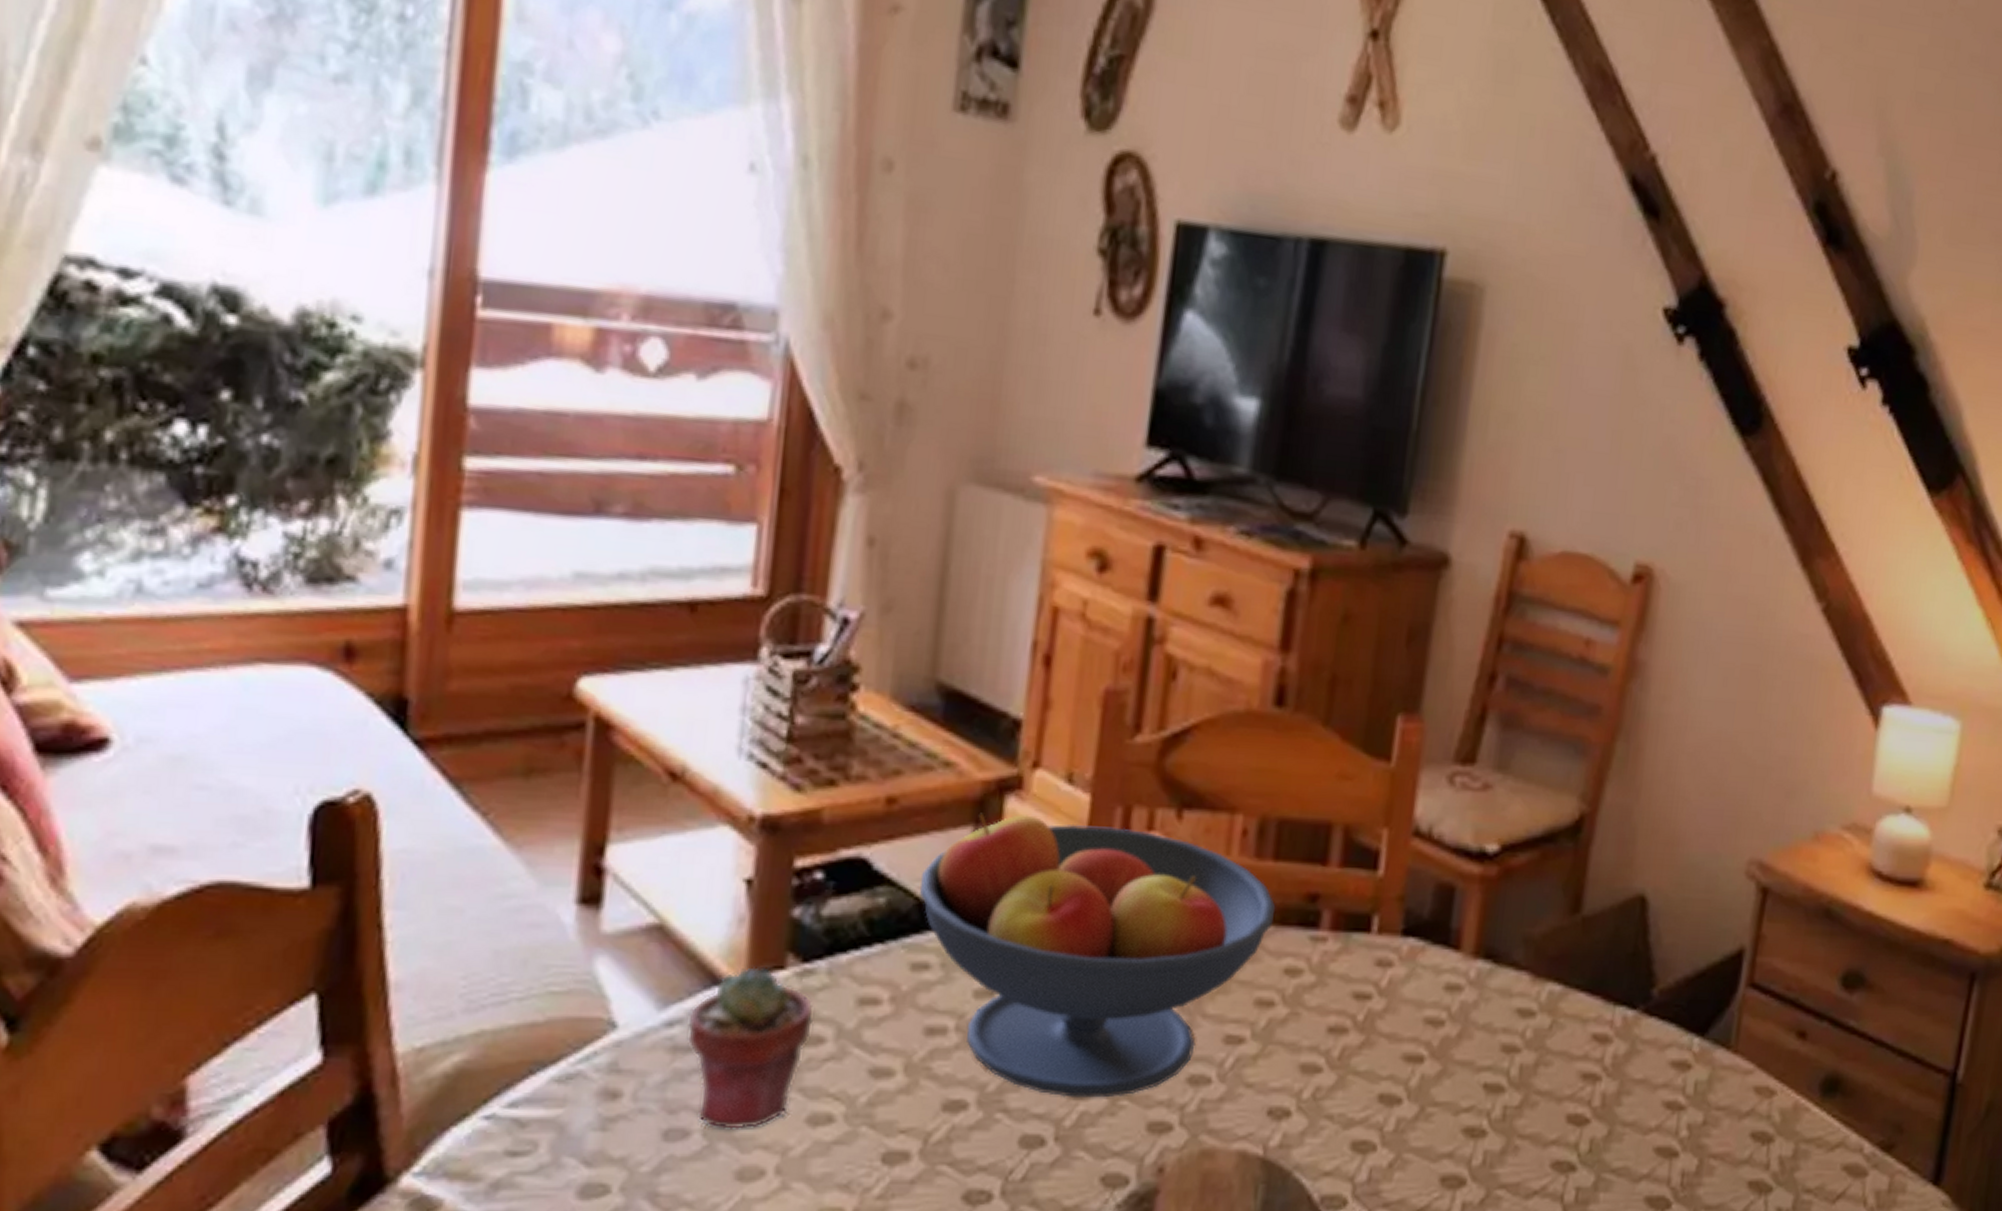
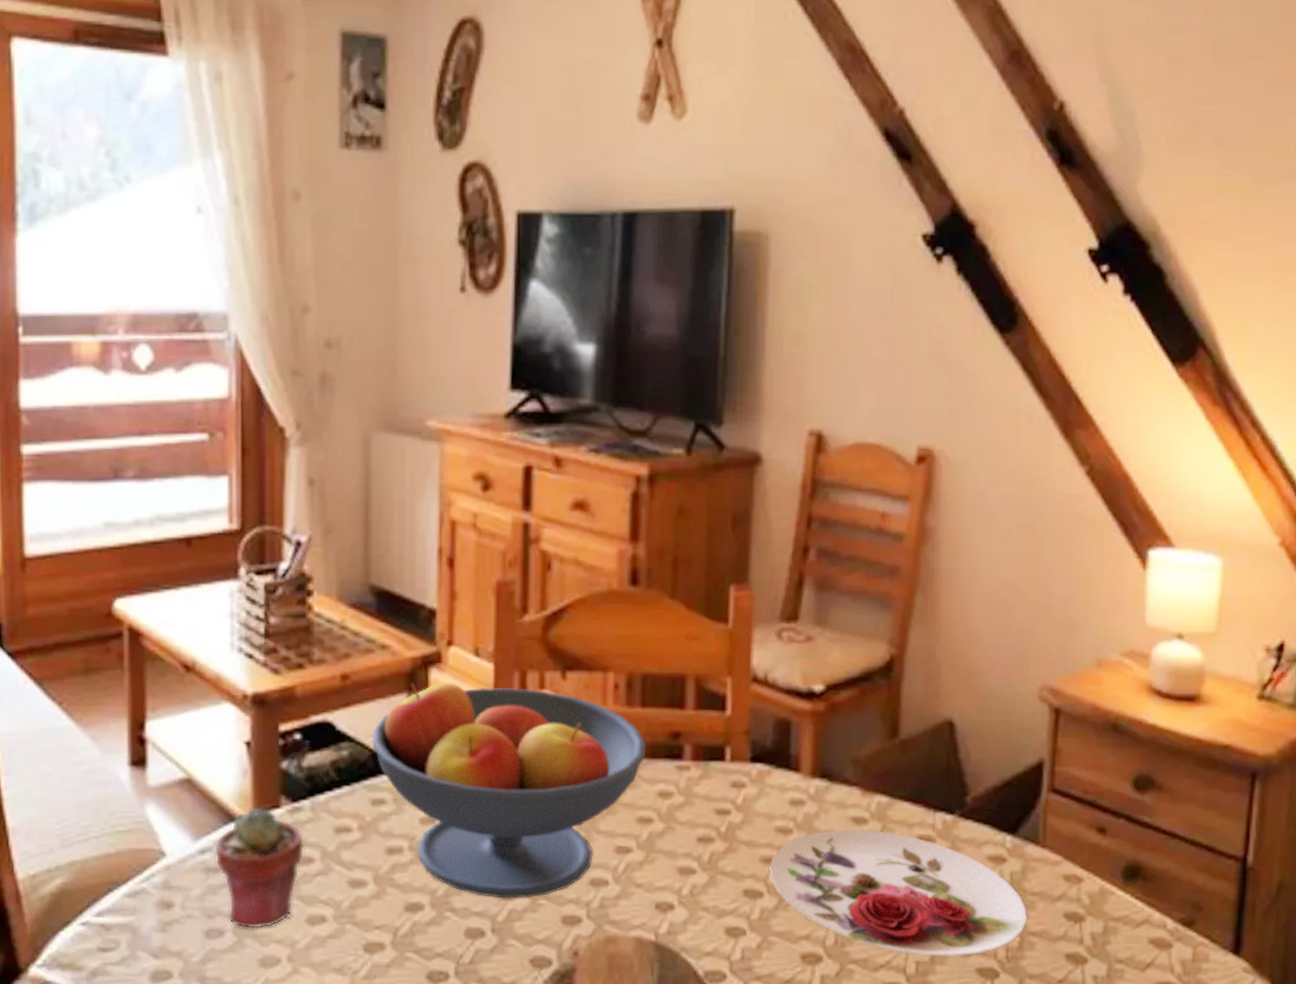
plate: none [1412,1023,1709,1183] -> present [769,829,1027,957]

